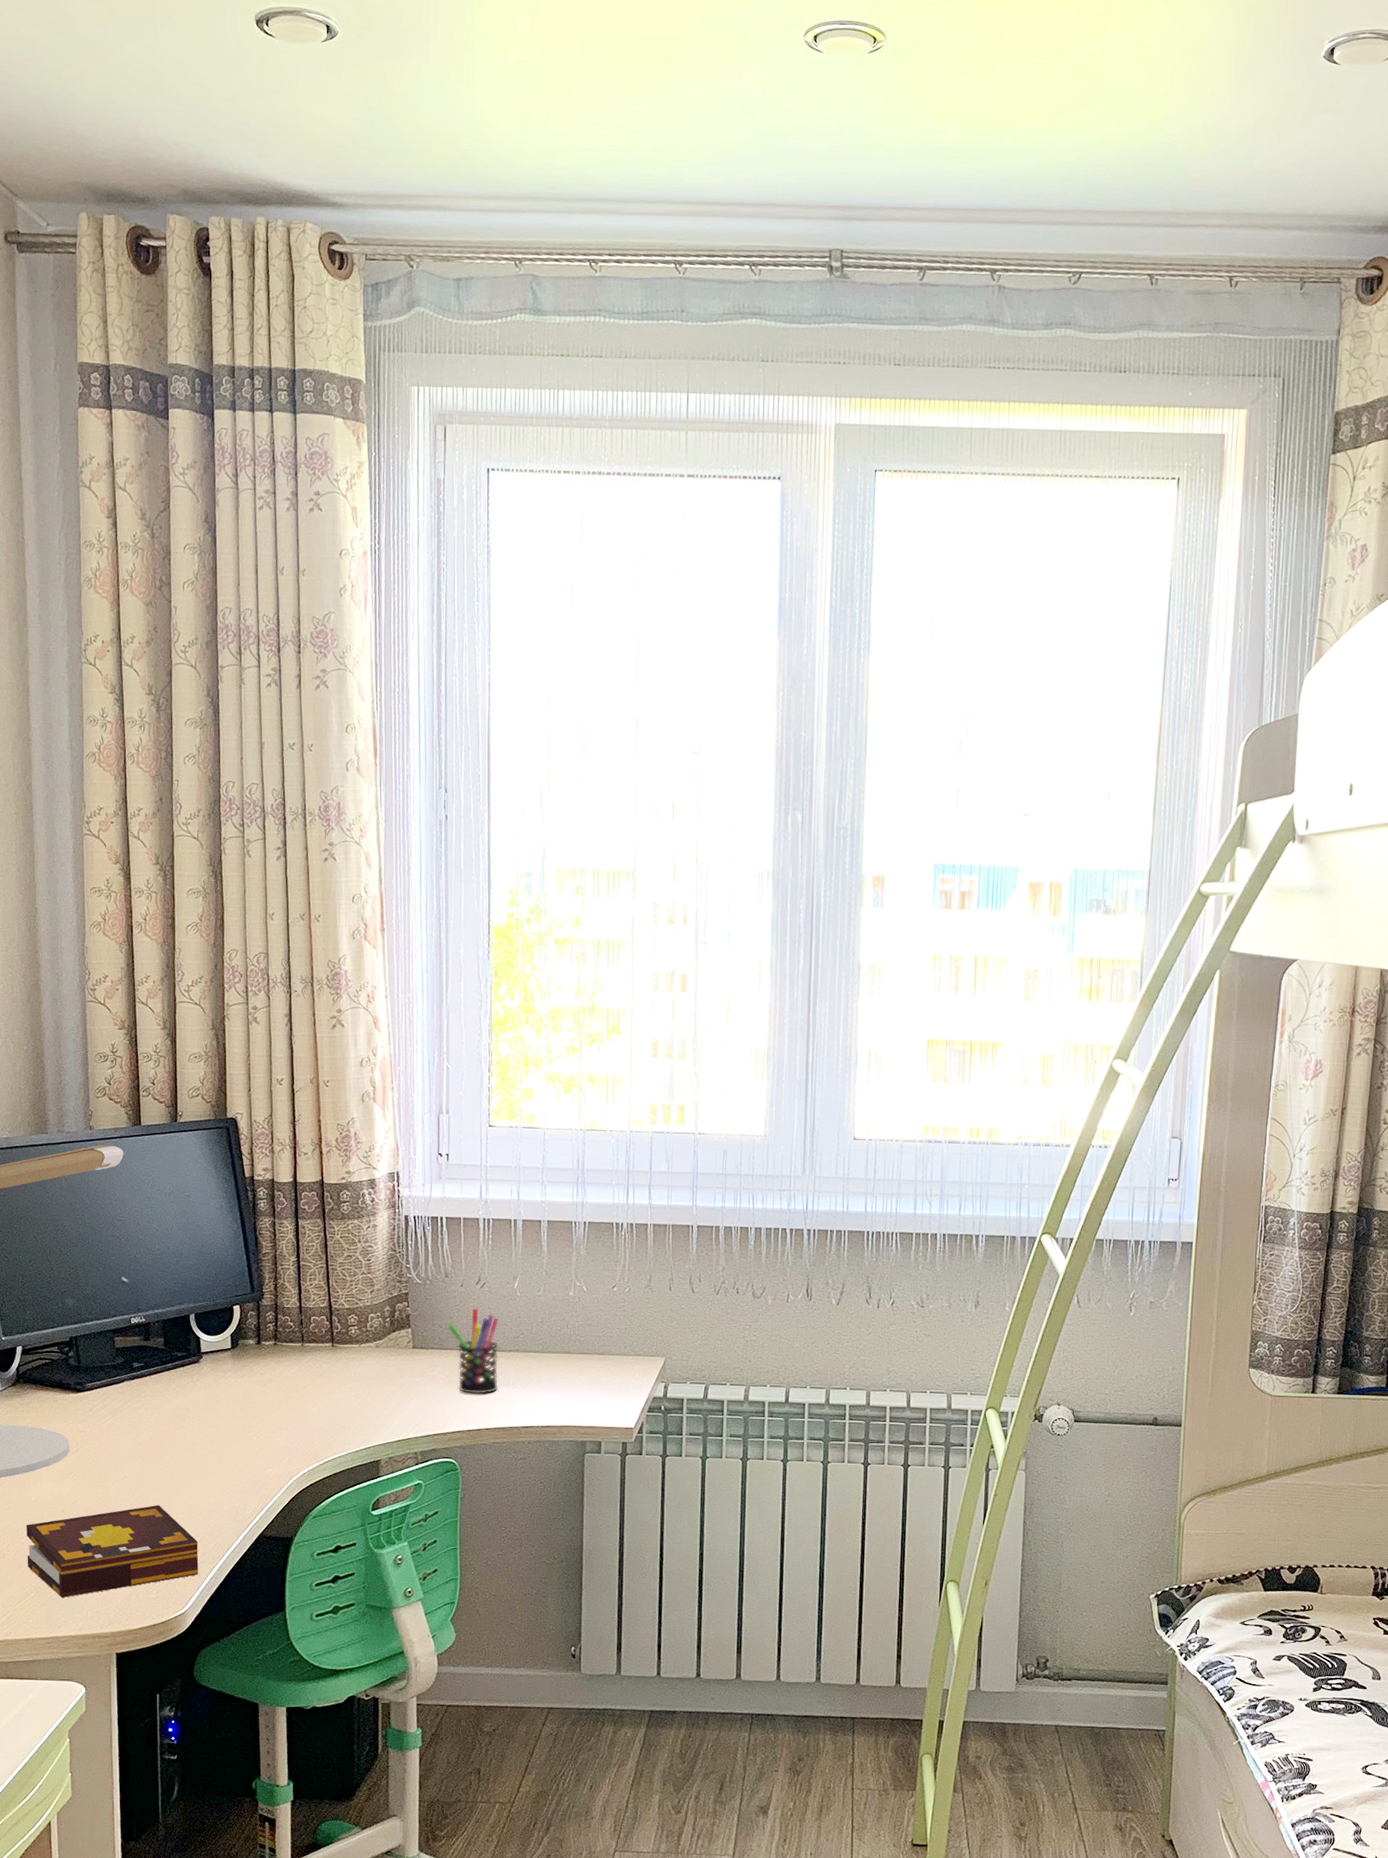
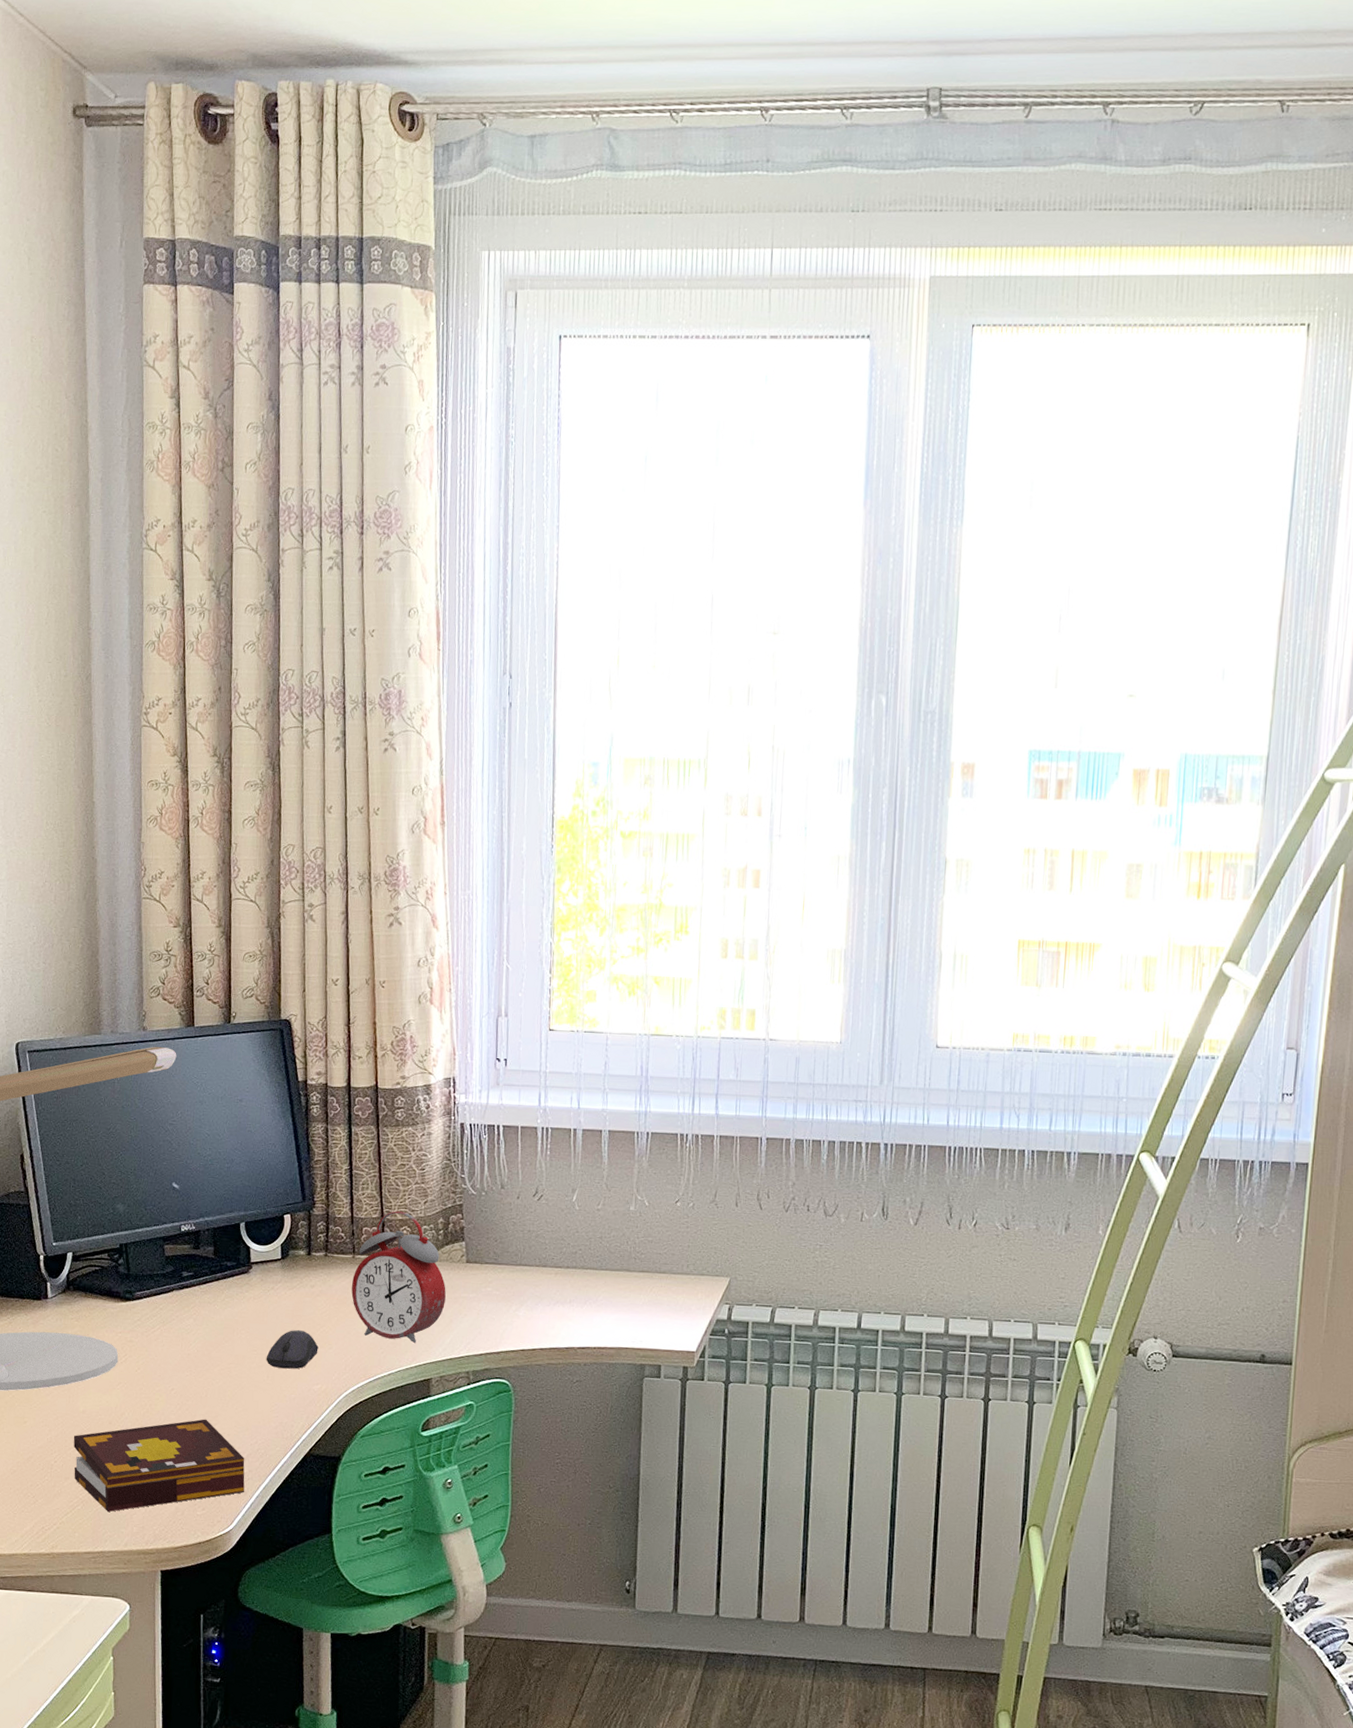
computer mouse: none [217,1416,269,1454] -> present [266,1329,319,1369]
alarm clock: none [301,1300,393,1426] -> present [351,1211,446,1343]
pen holder: present [447,1308,499,1394] -> none [502,1221,556,1313]

